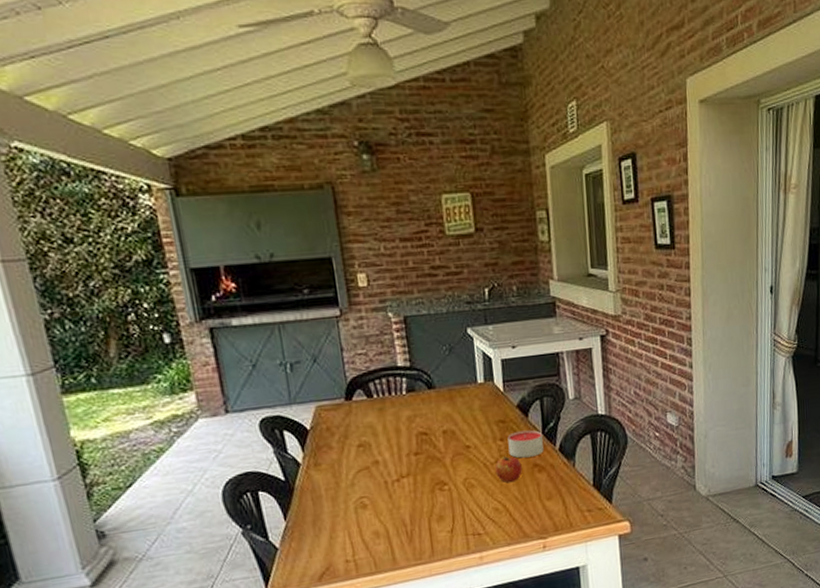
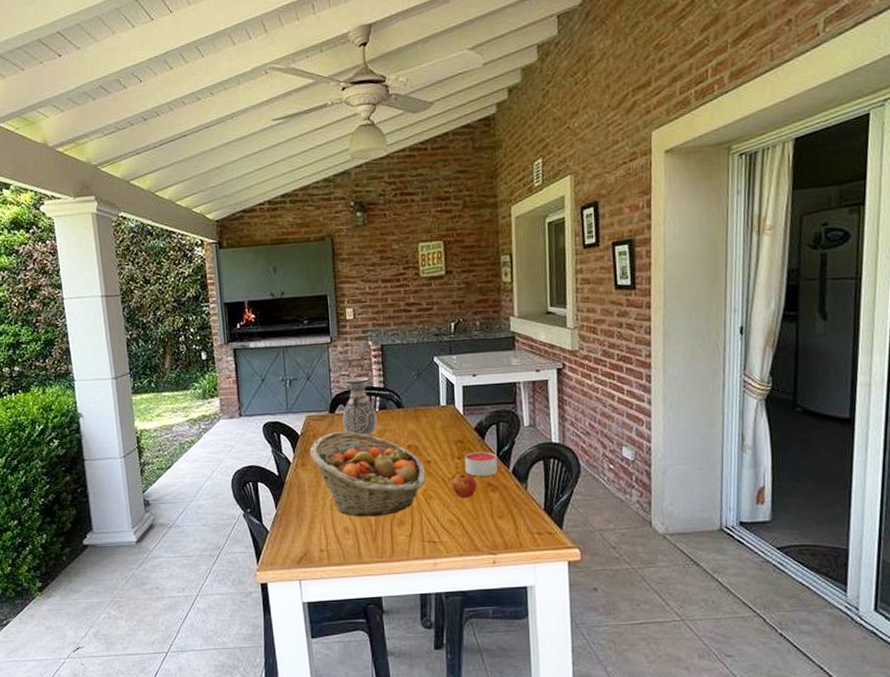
fruit basket: none [323,420,466,518] -> present [309,431,426,517]
vase: none [361,355,406,425] -> present [342,377,378,437]

